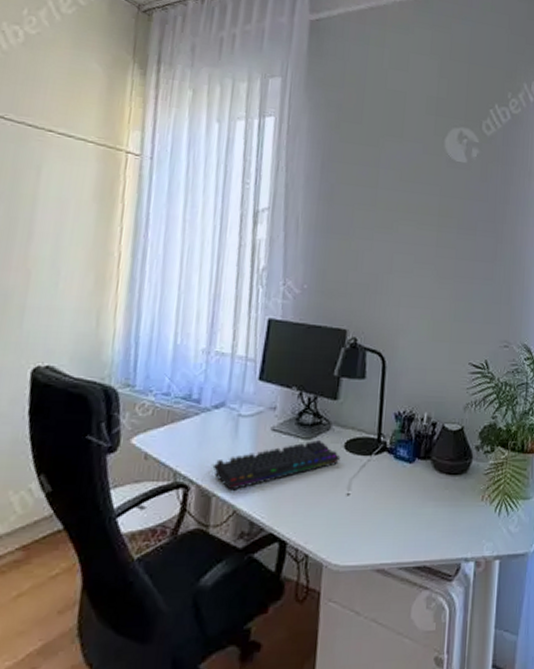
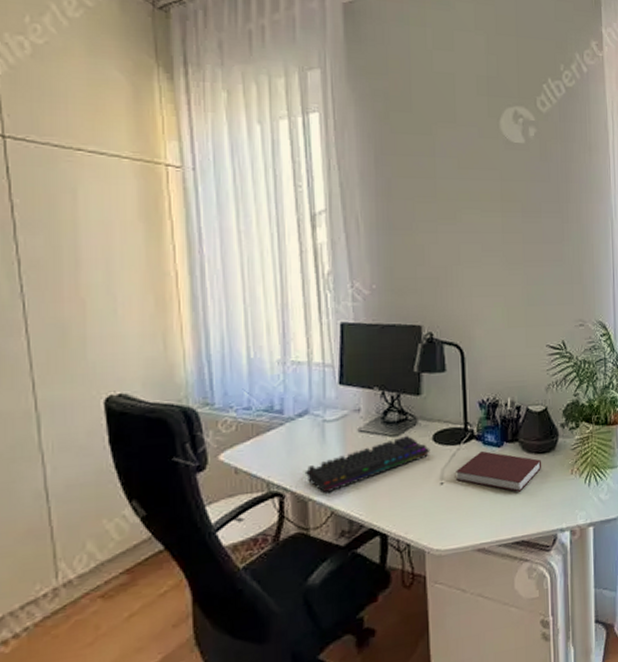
notebook: none [363,464,453,513] -> present [456,450,542,492]

